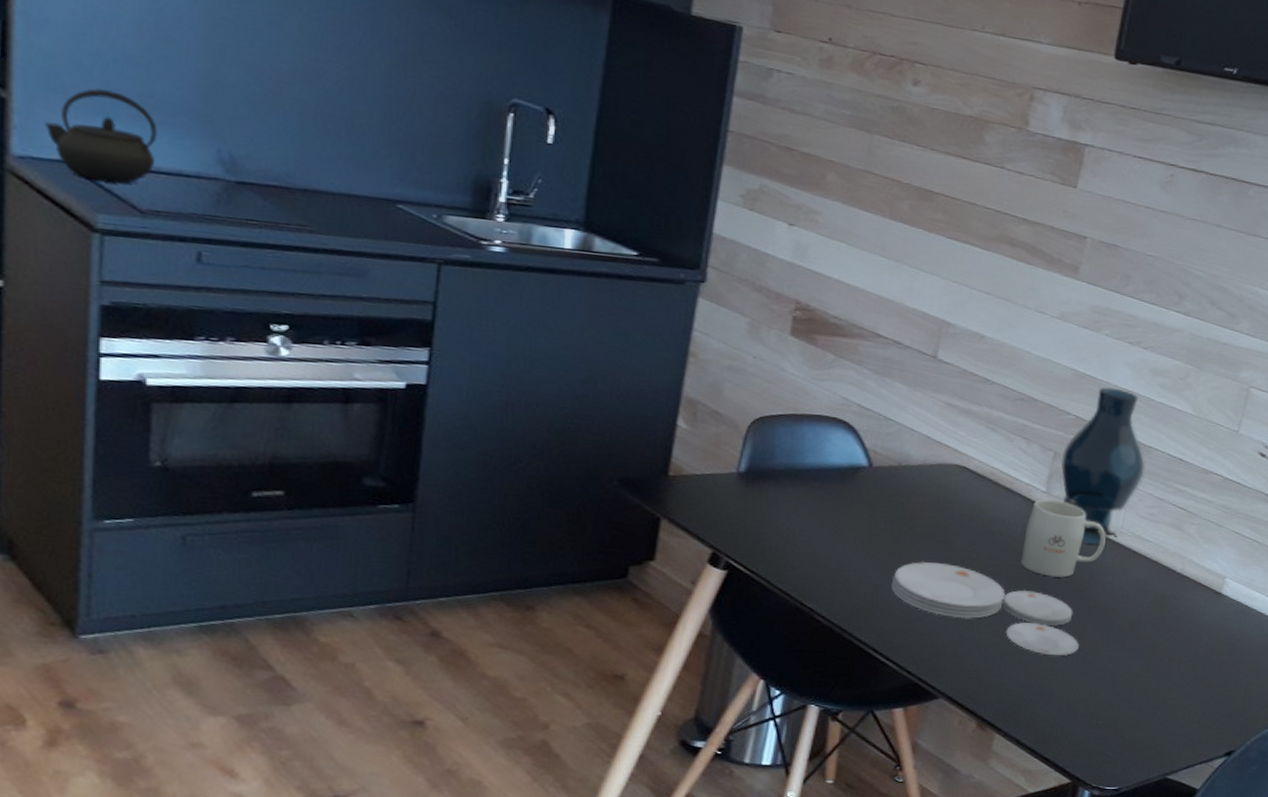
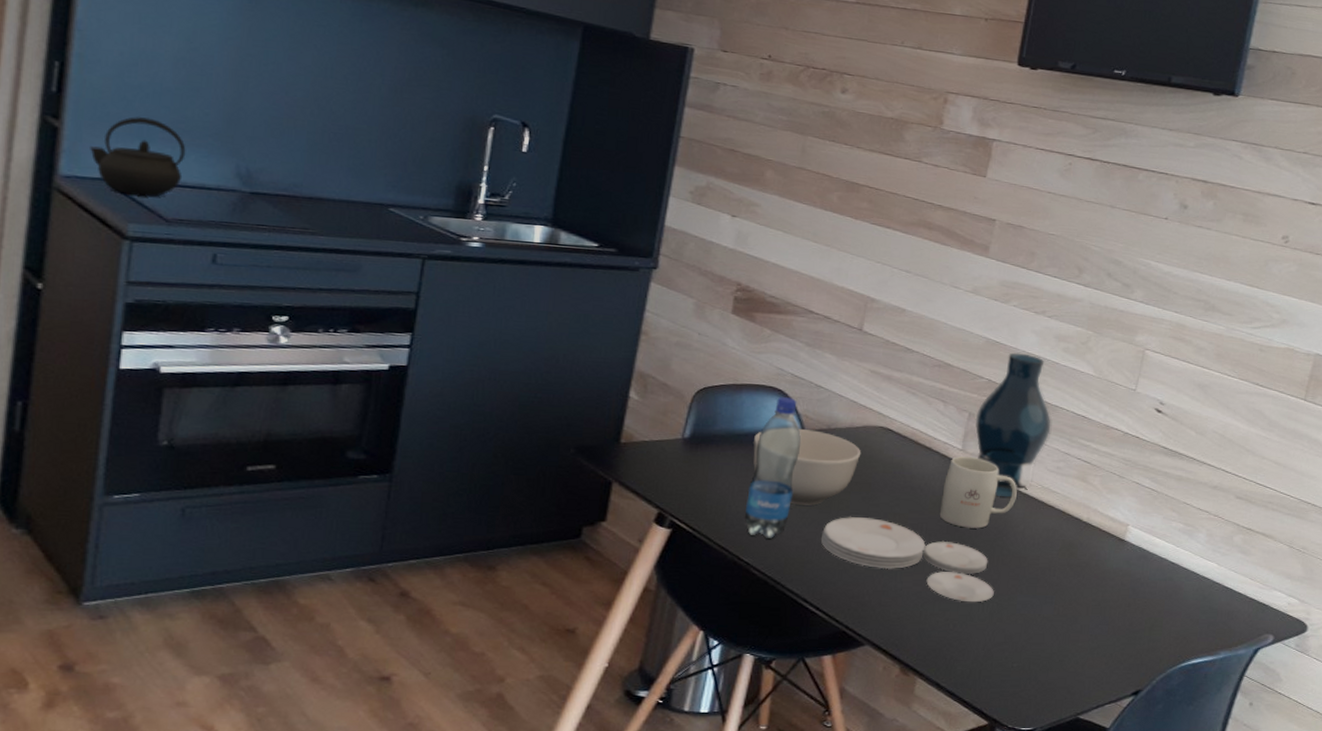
bottle: none [807,429,870,584] -> present [744,397,802,540]
bowl: none [816,464,936,549] -> present [753,428,862,505]

